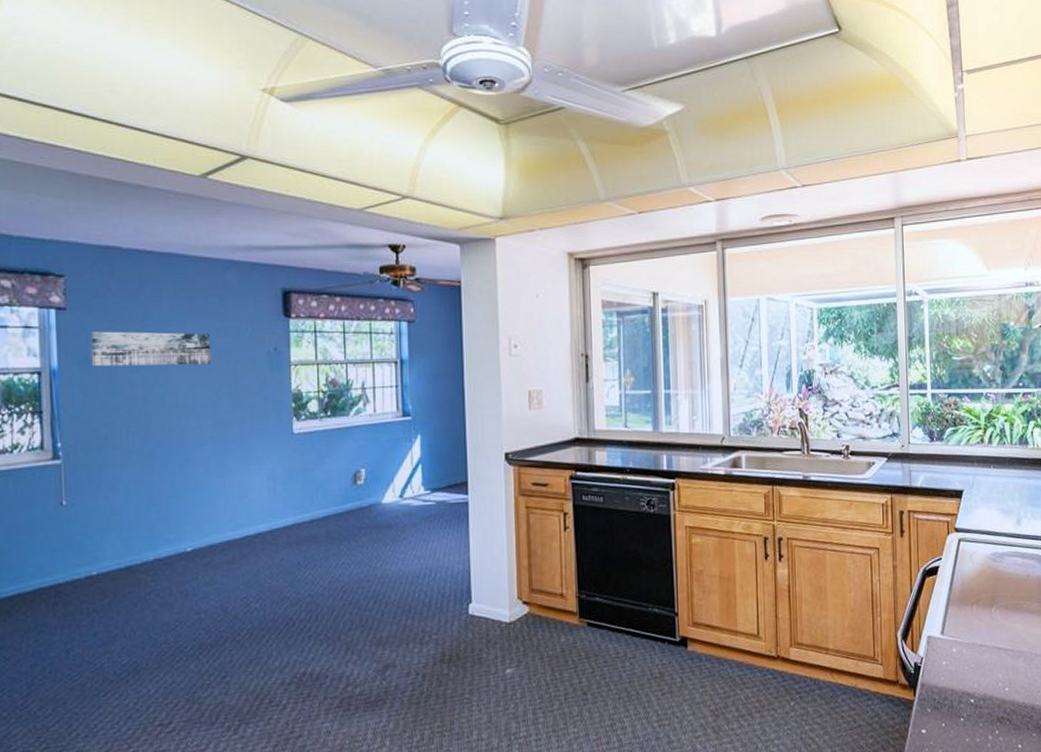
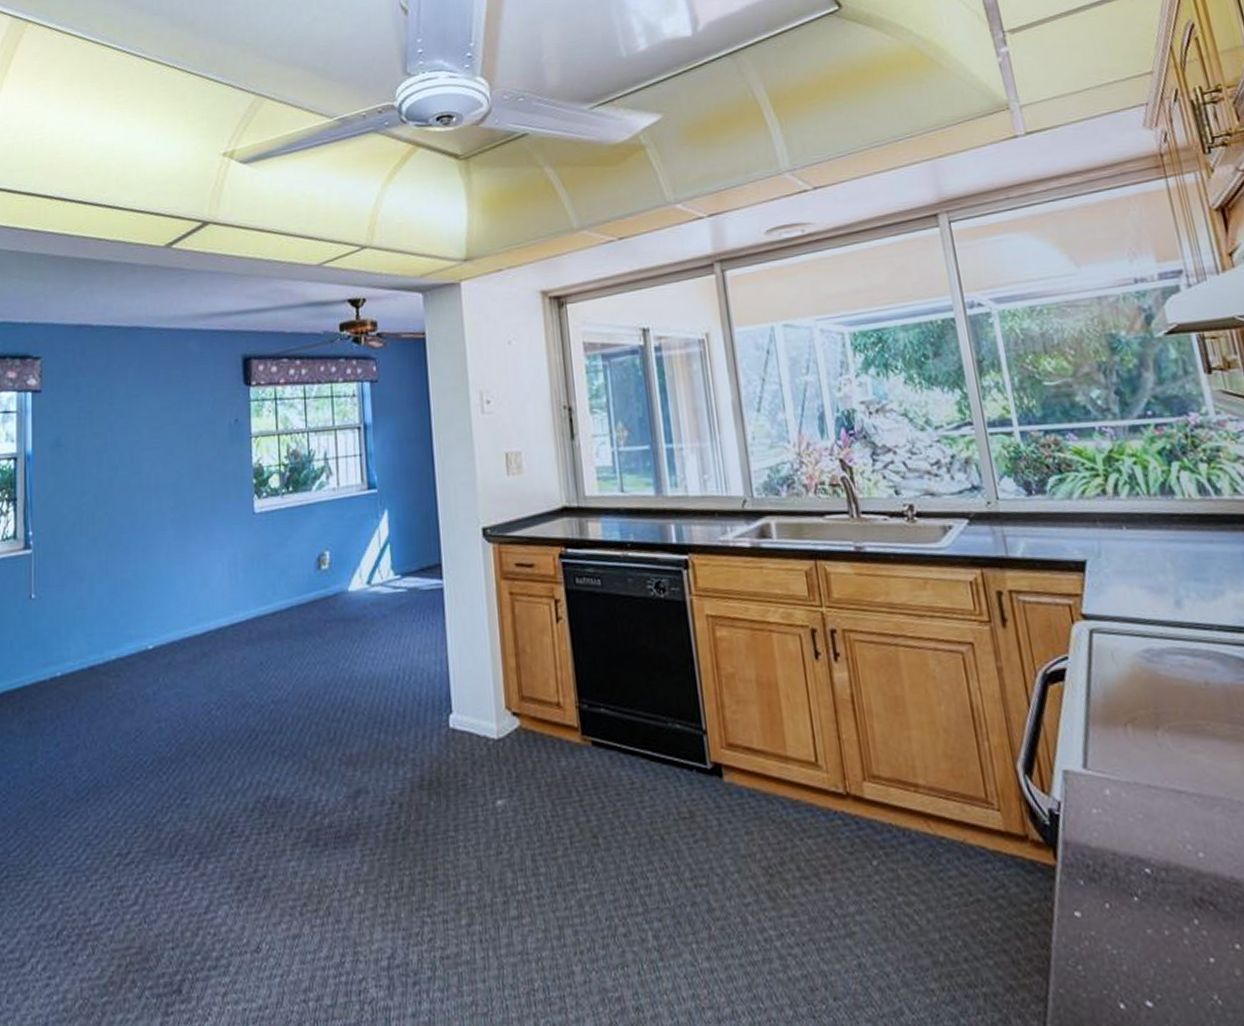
wall art: present [90,331,212,367] -> none [62,408,174,450]

